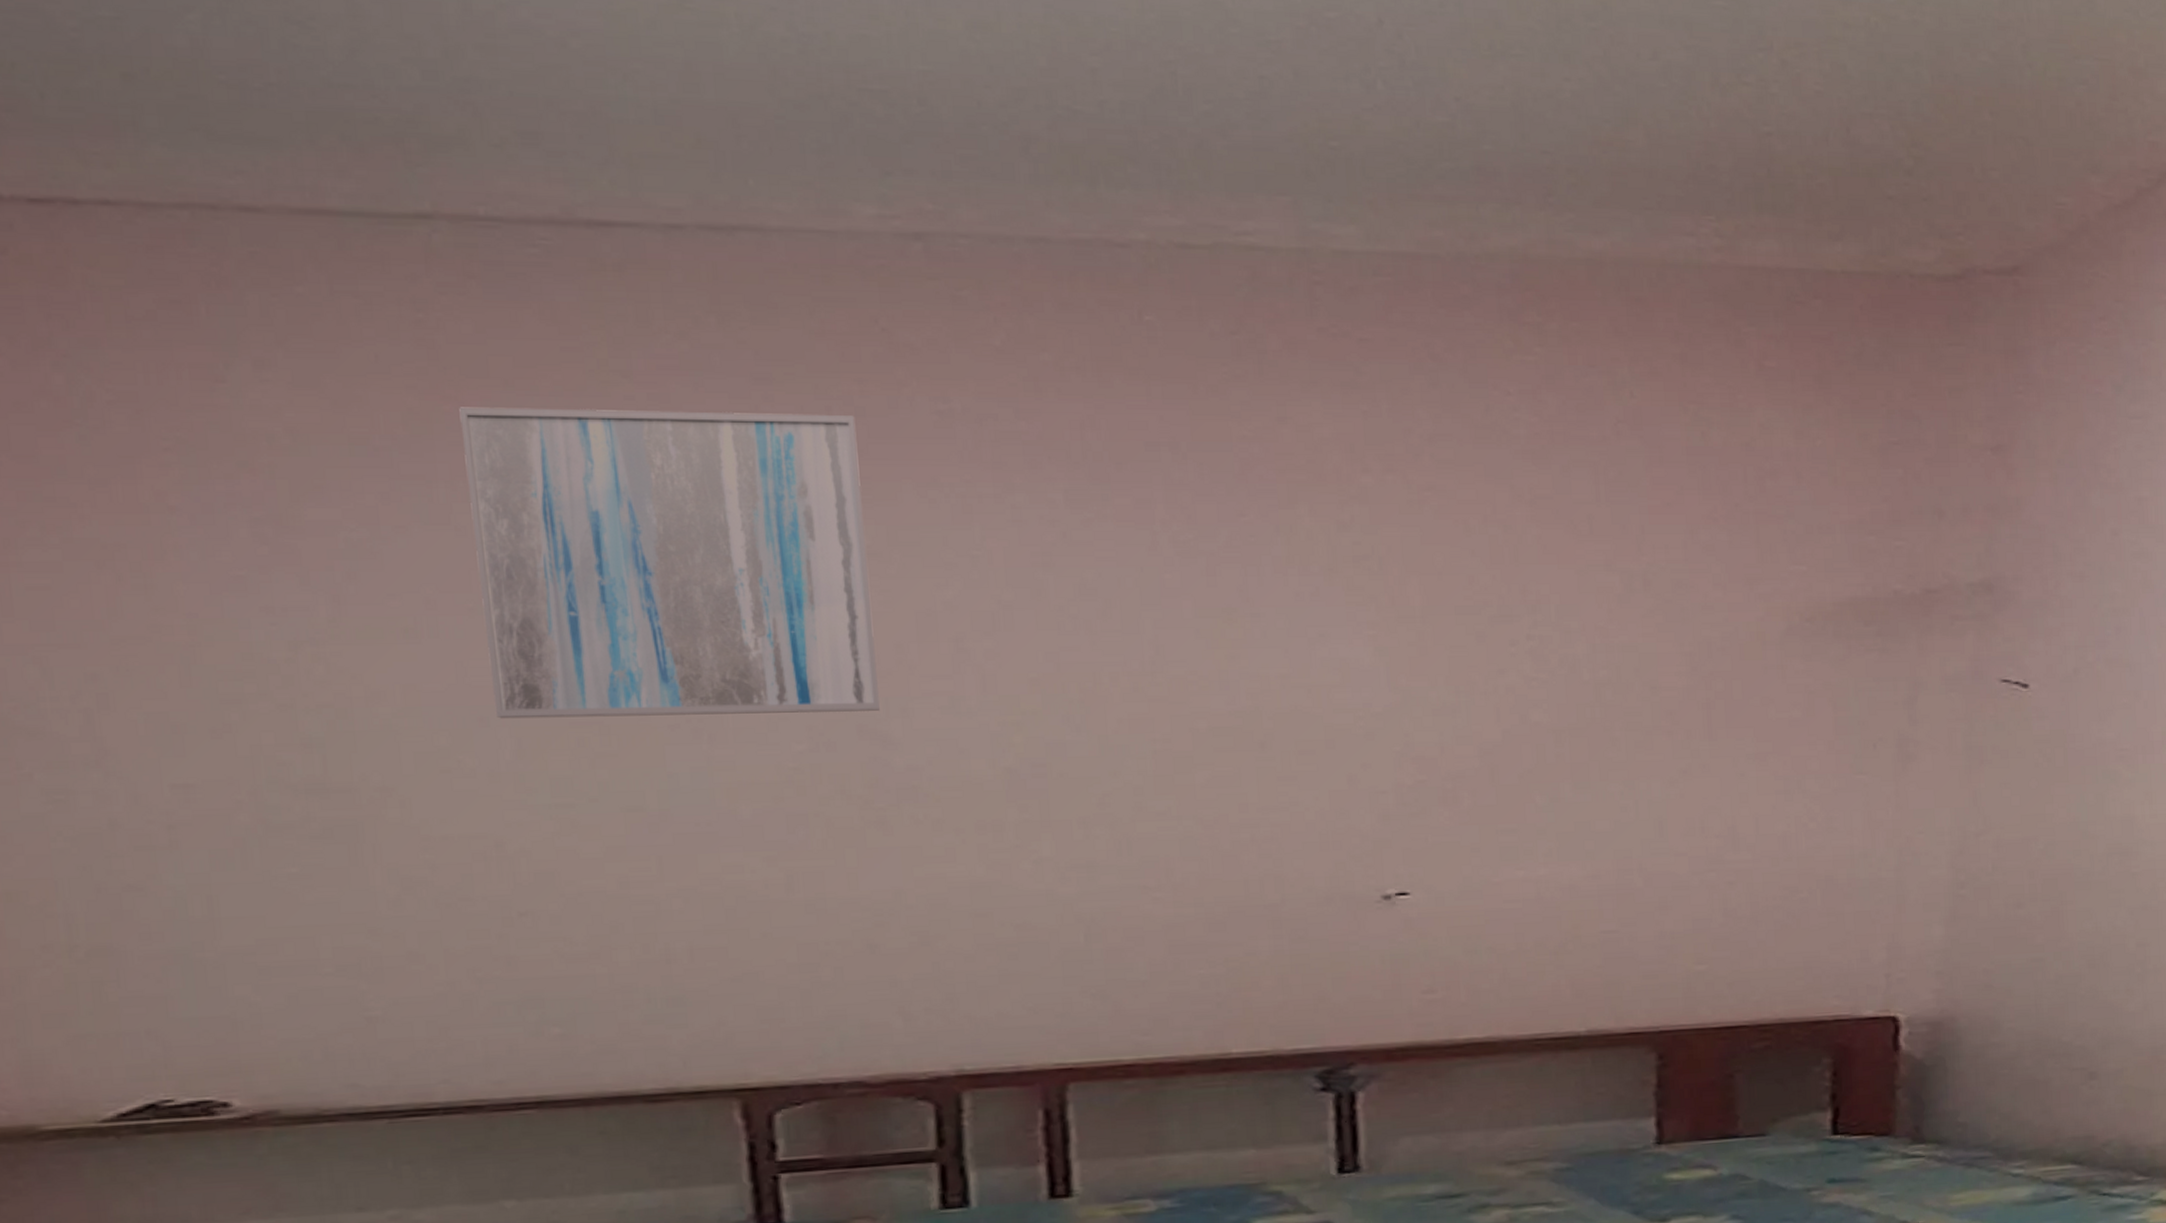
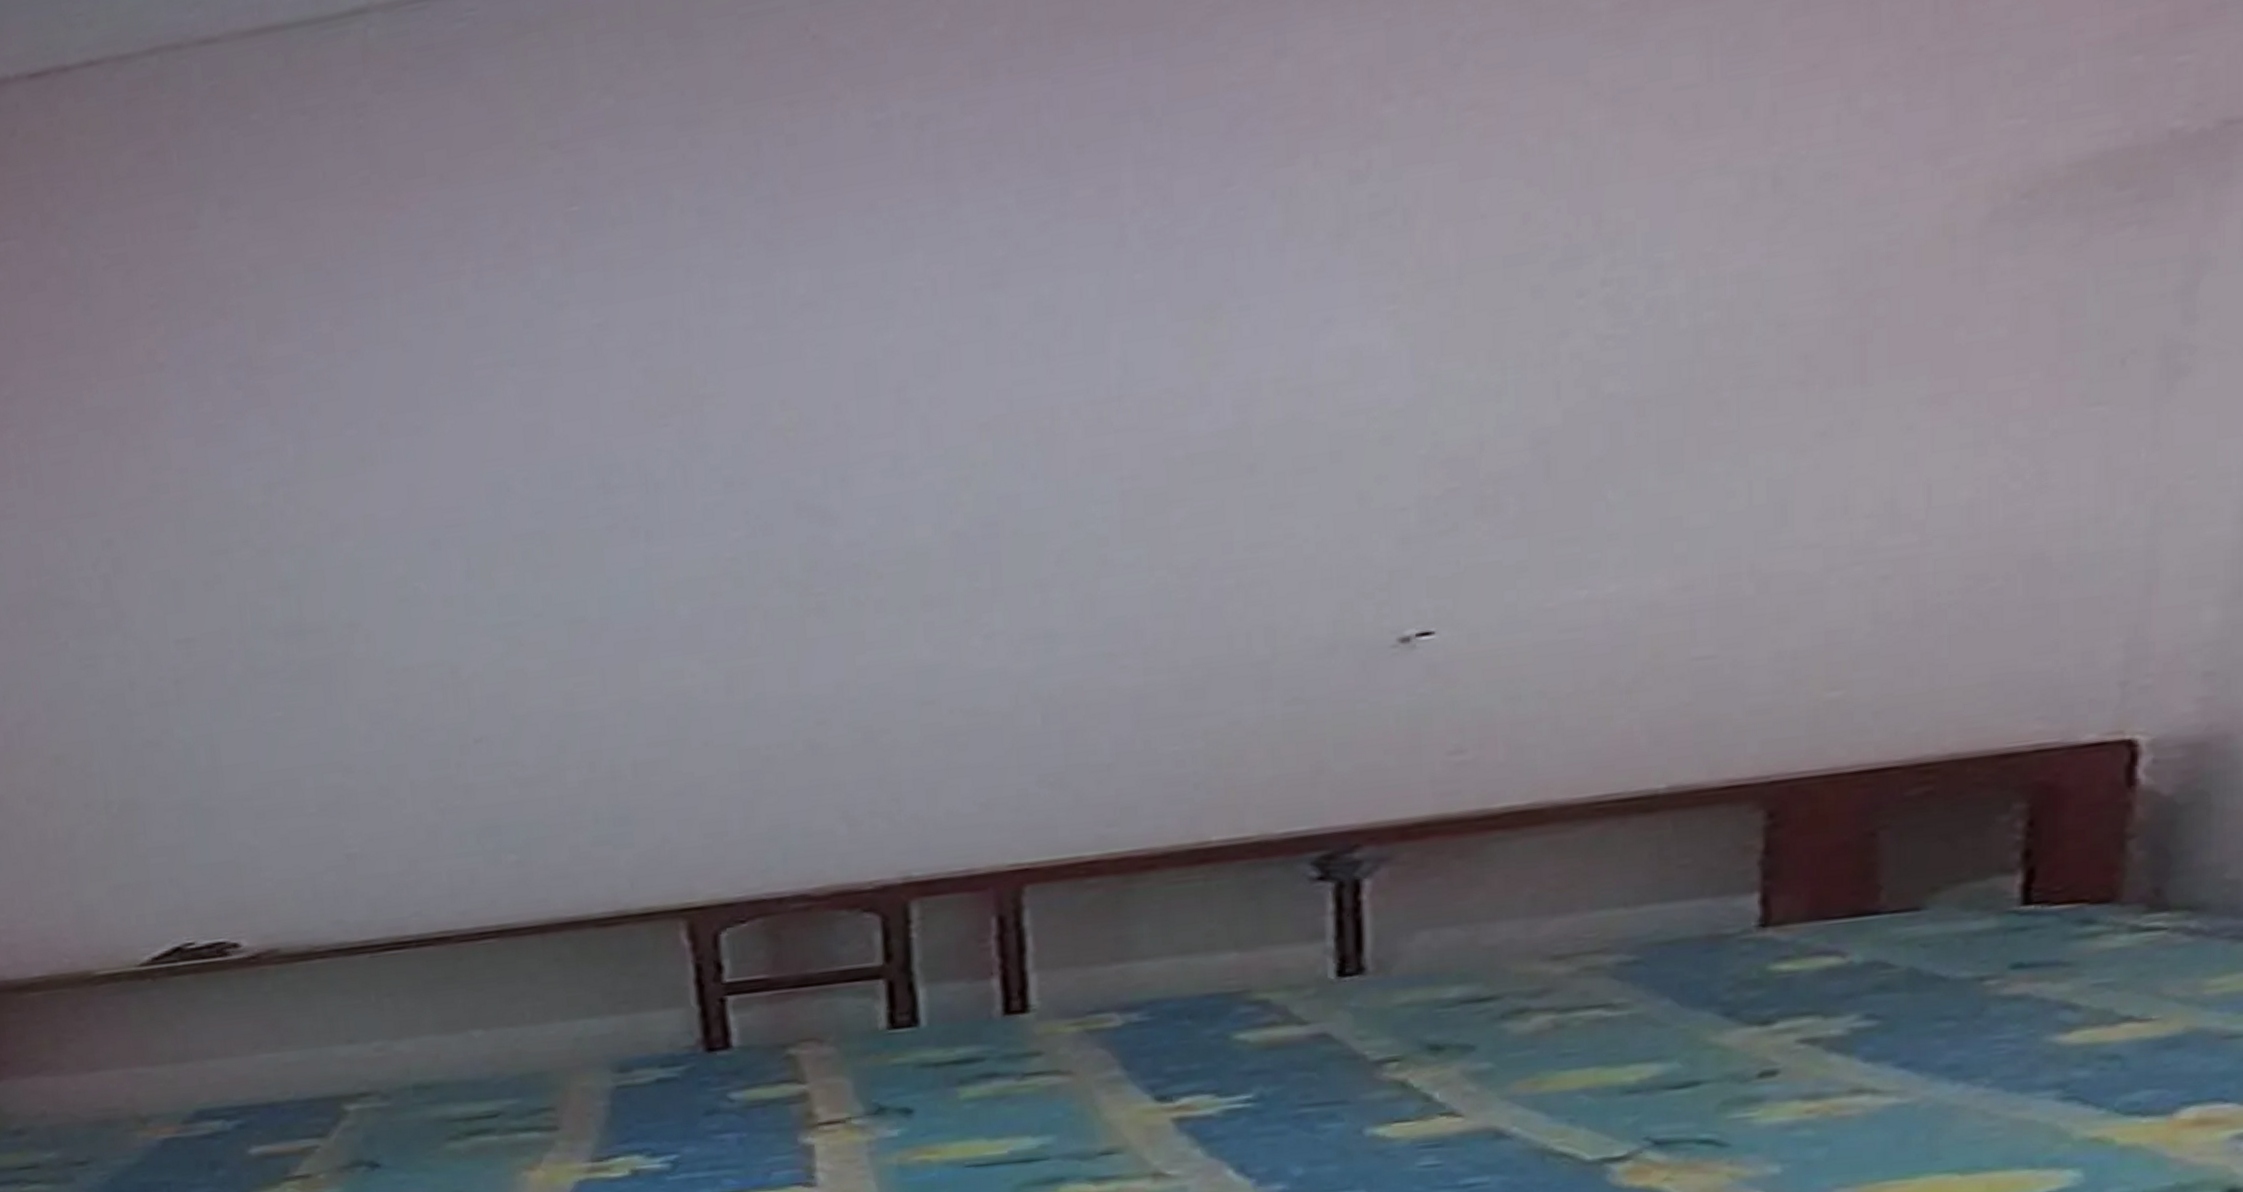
wall art: present [459,407,880,719] -> none [400,146,818,540]

